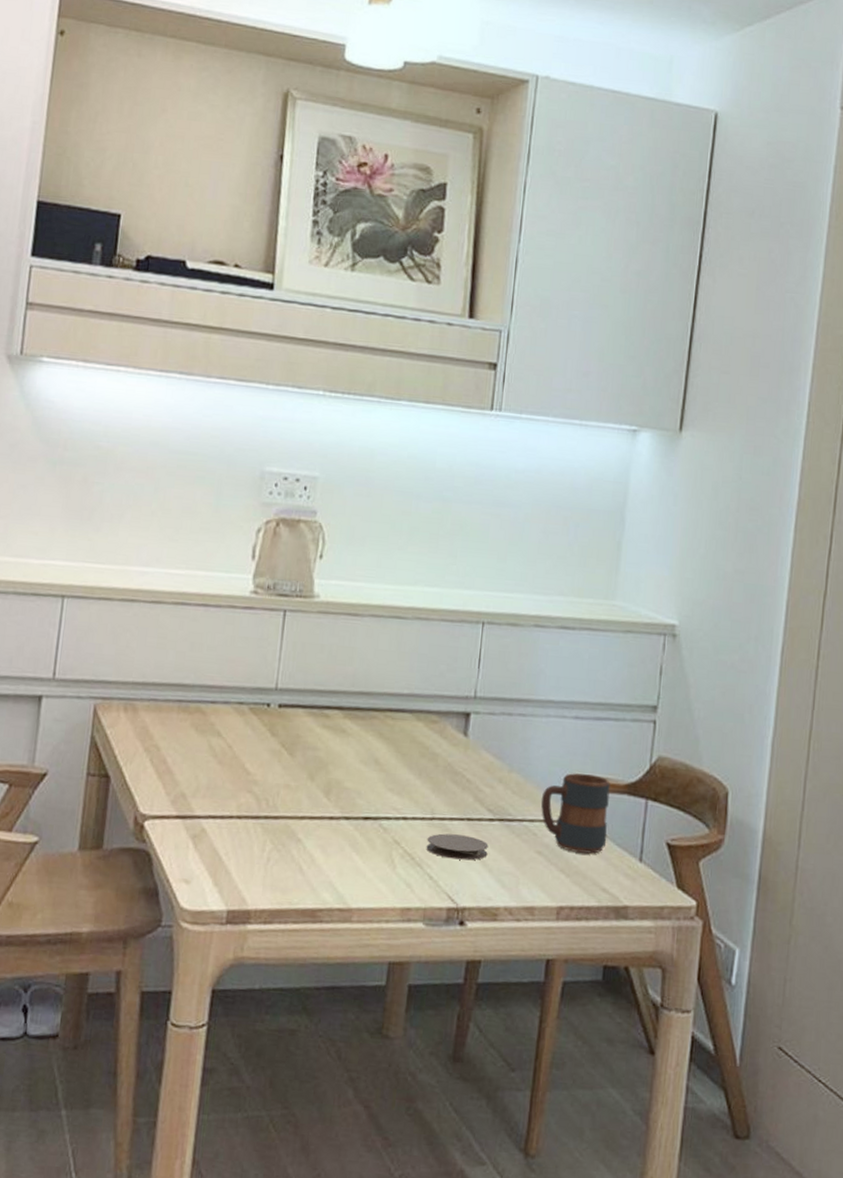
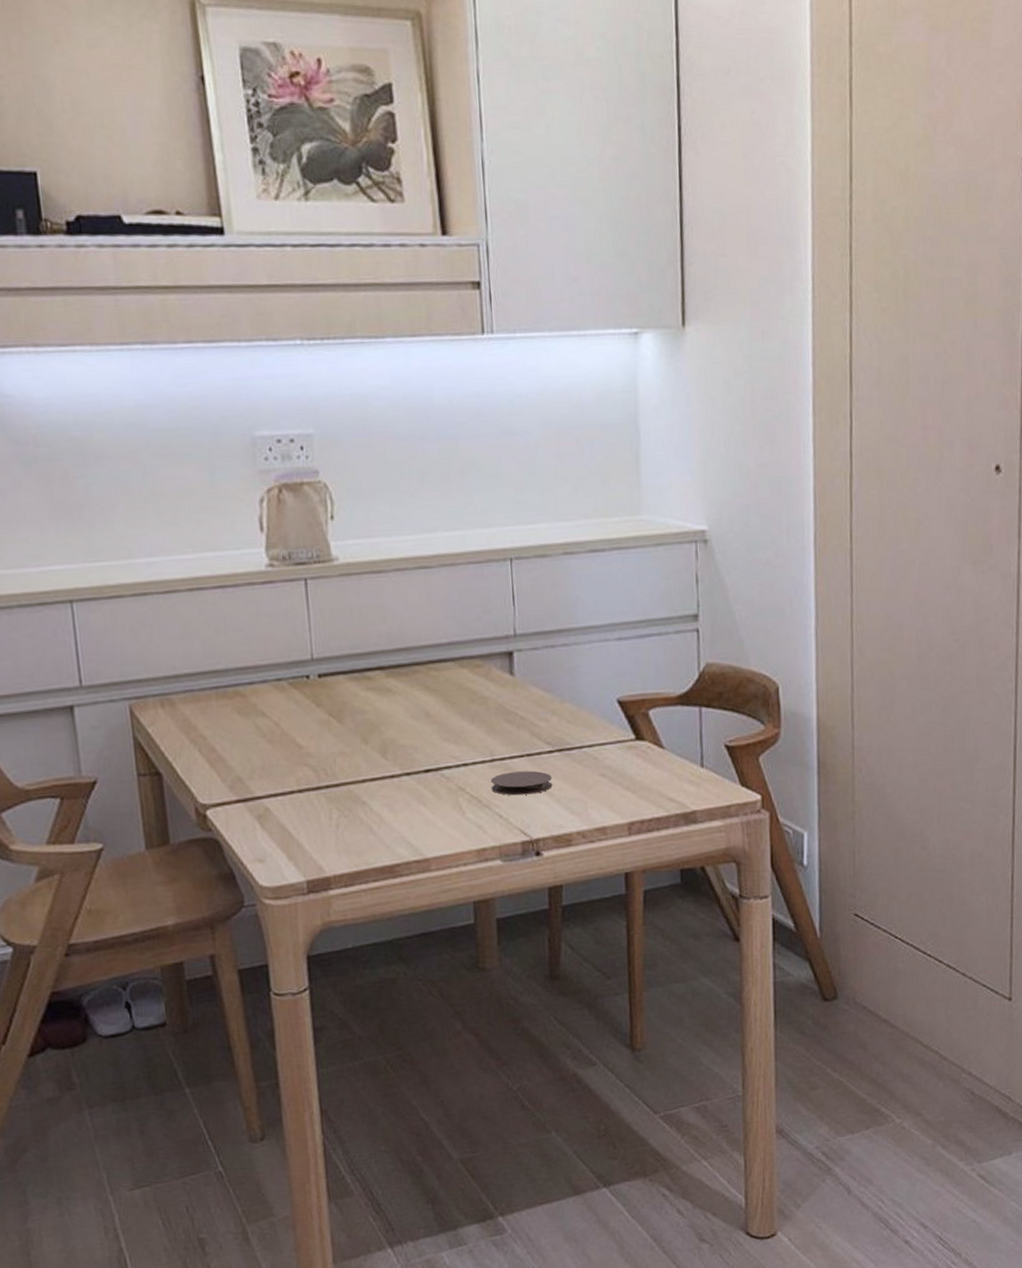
mug: present [540,773,610,854] -> none [596,692,667,769]

